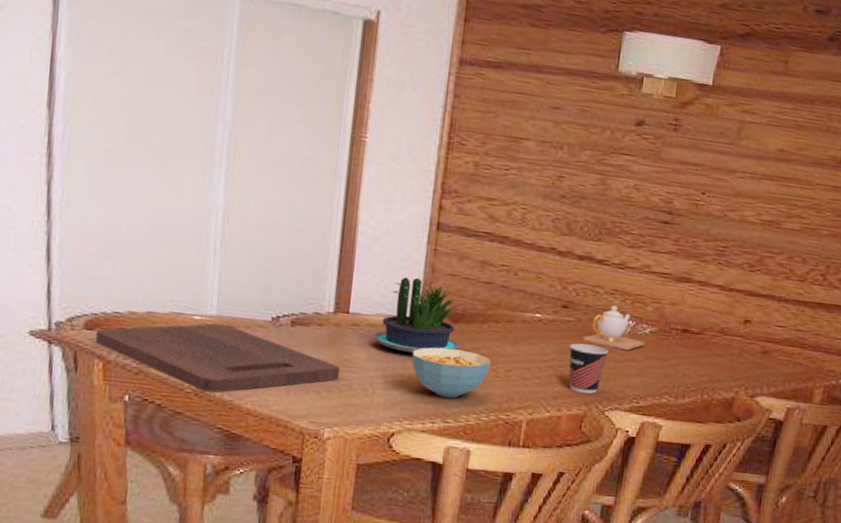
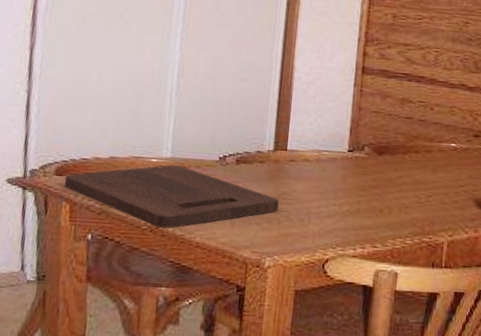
potted plant: present [373,277,463,353] -> none [308,116,387,184]
cereal bowl: present [412,347,491,398] -> none [343,177,414,224]

